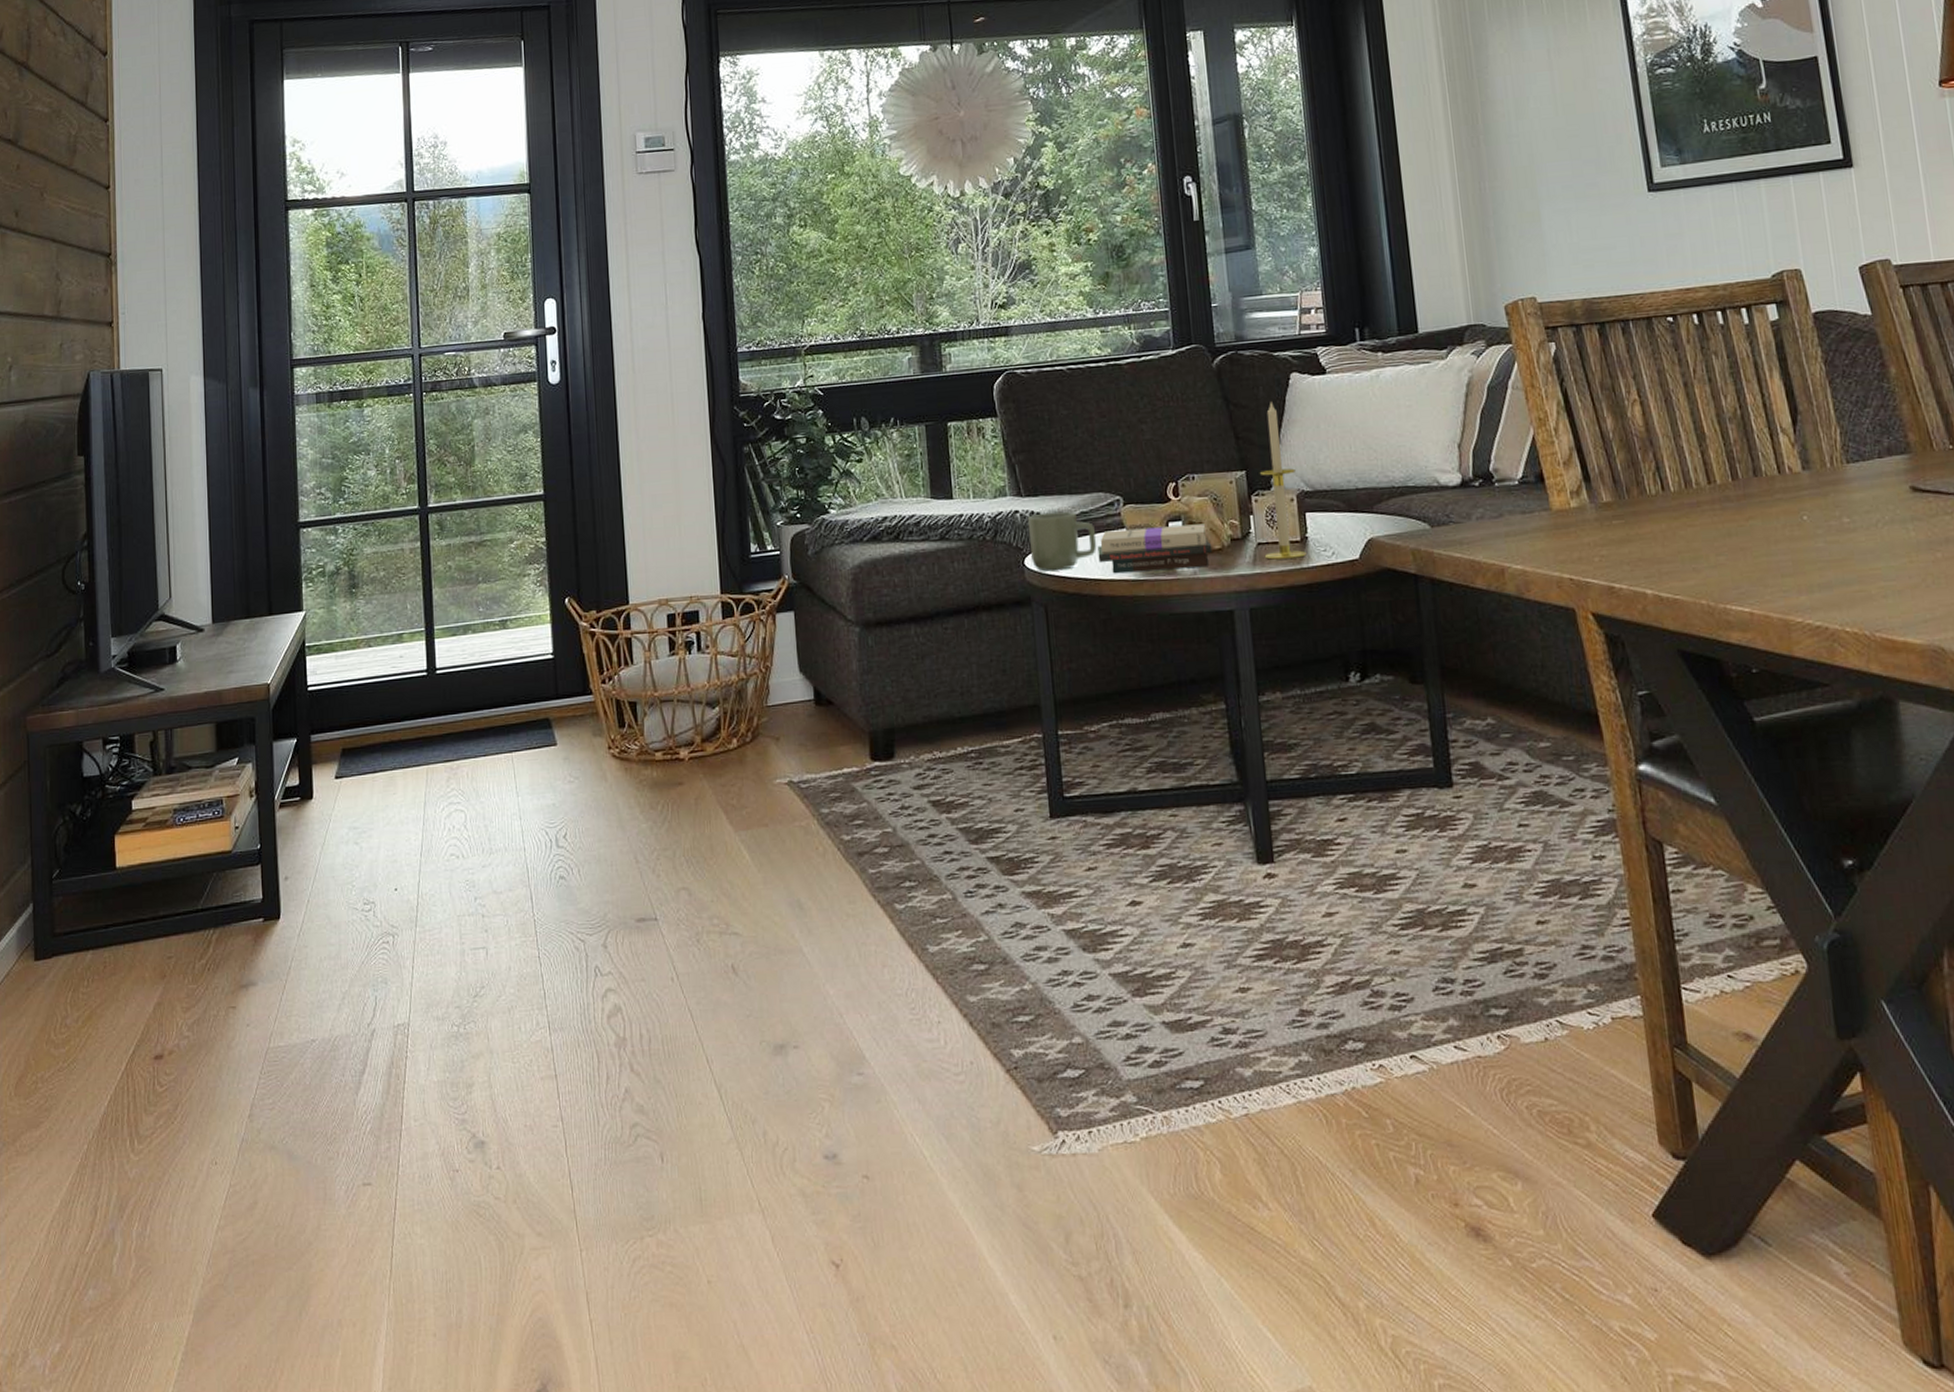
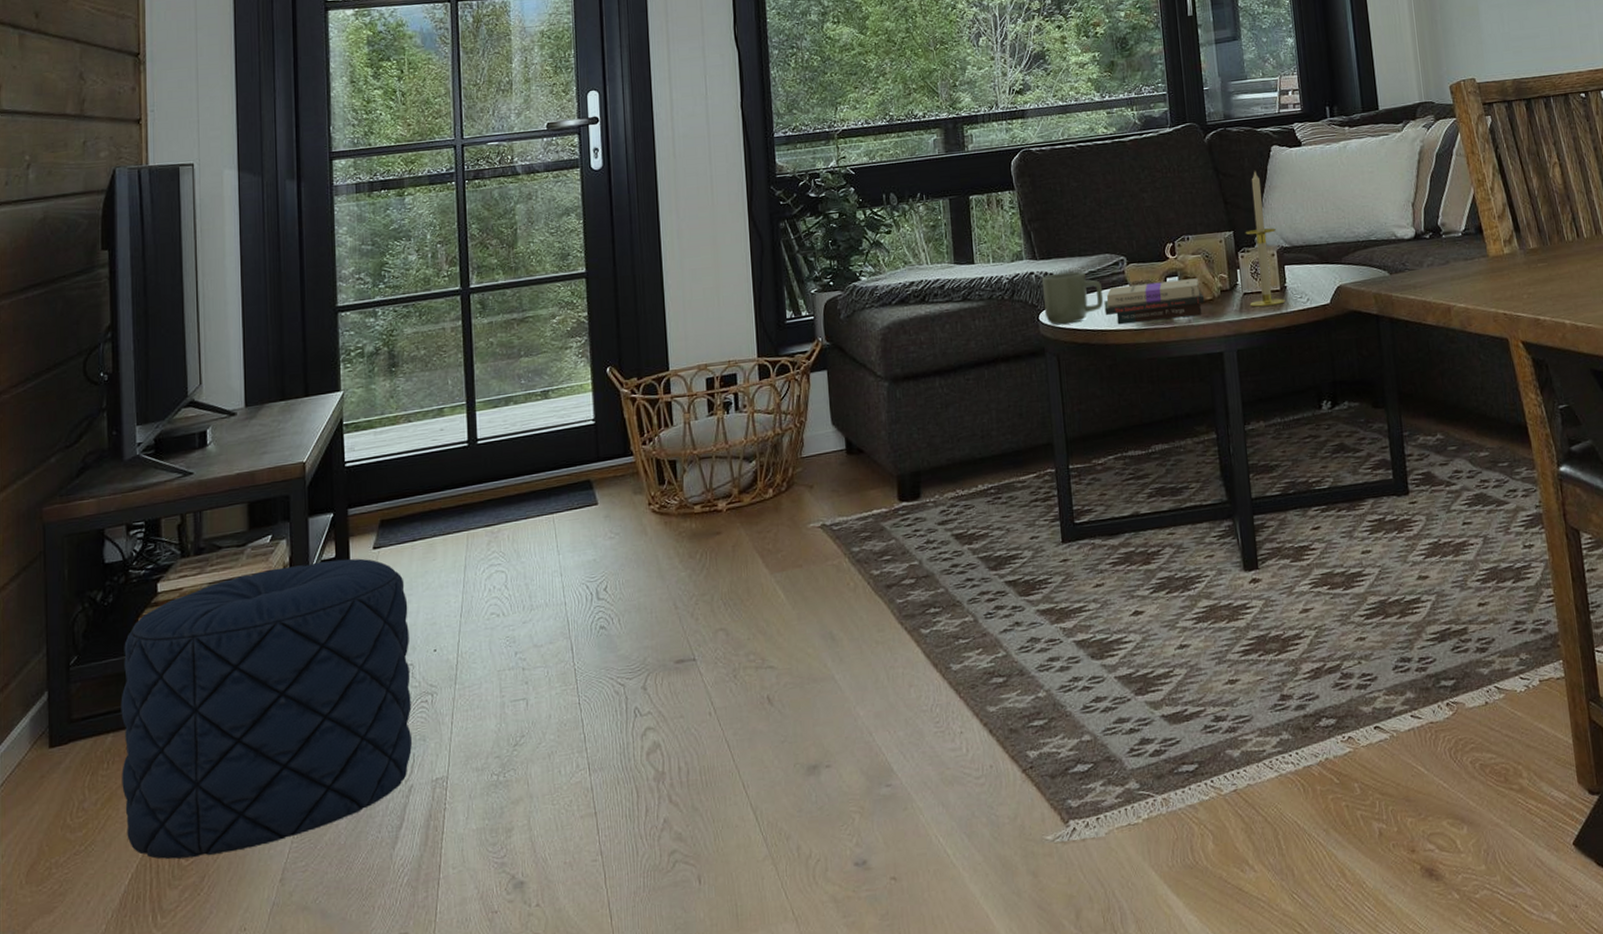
pouf: none [99,787,374,1085] -> present [121,558,412,859]

